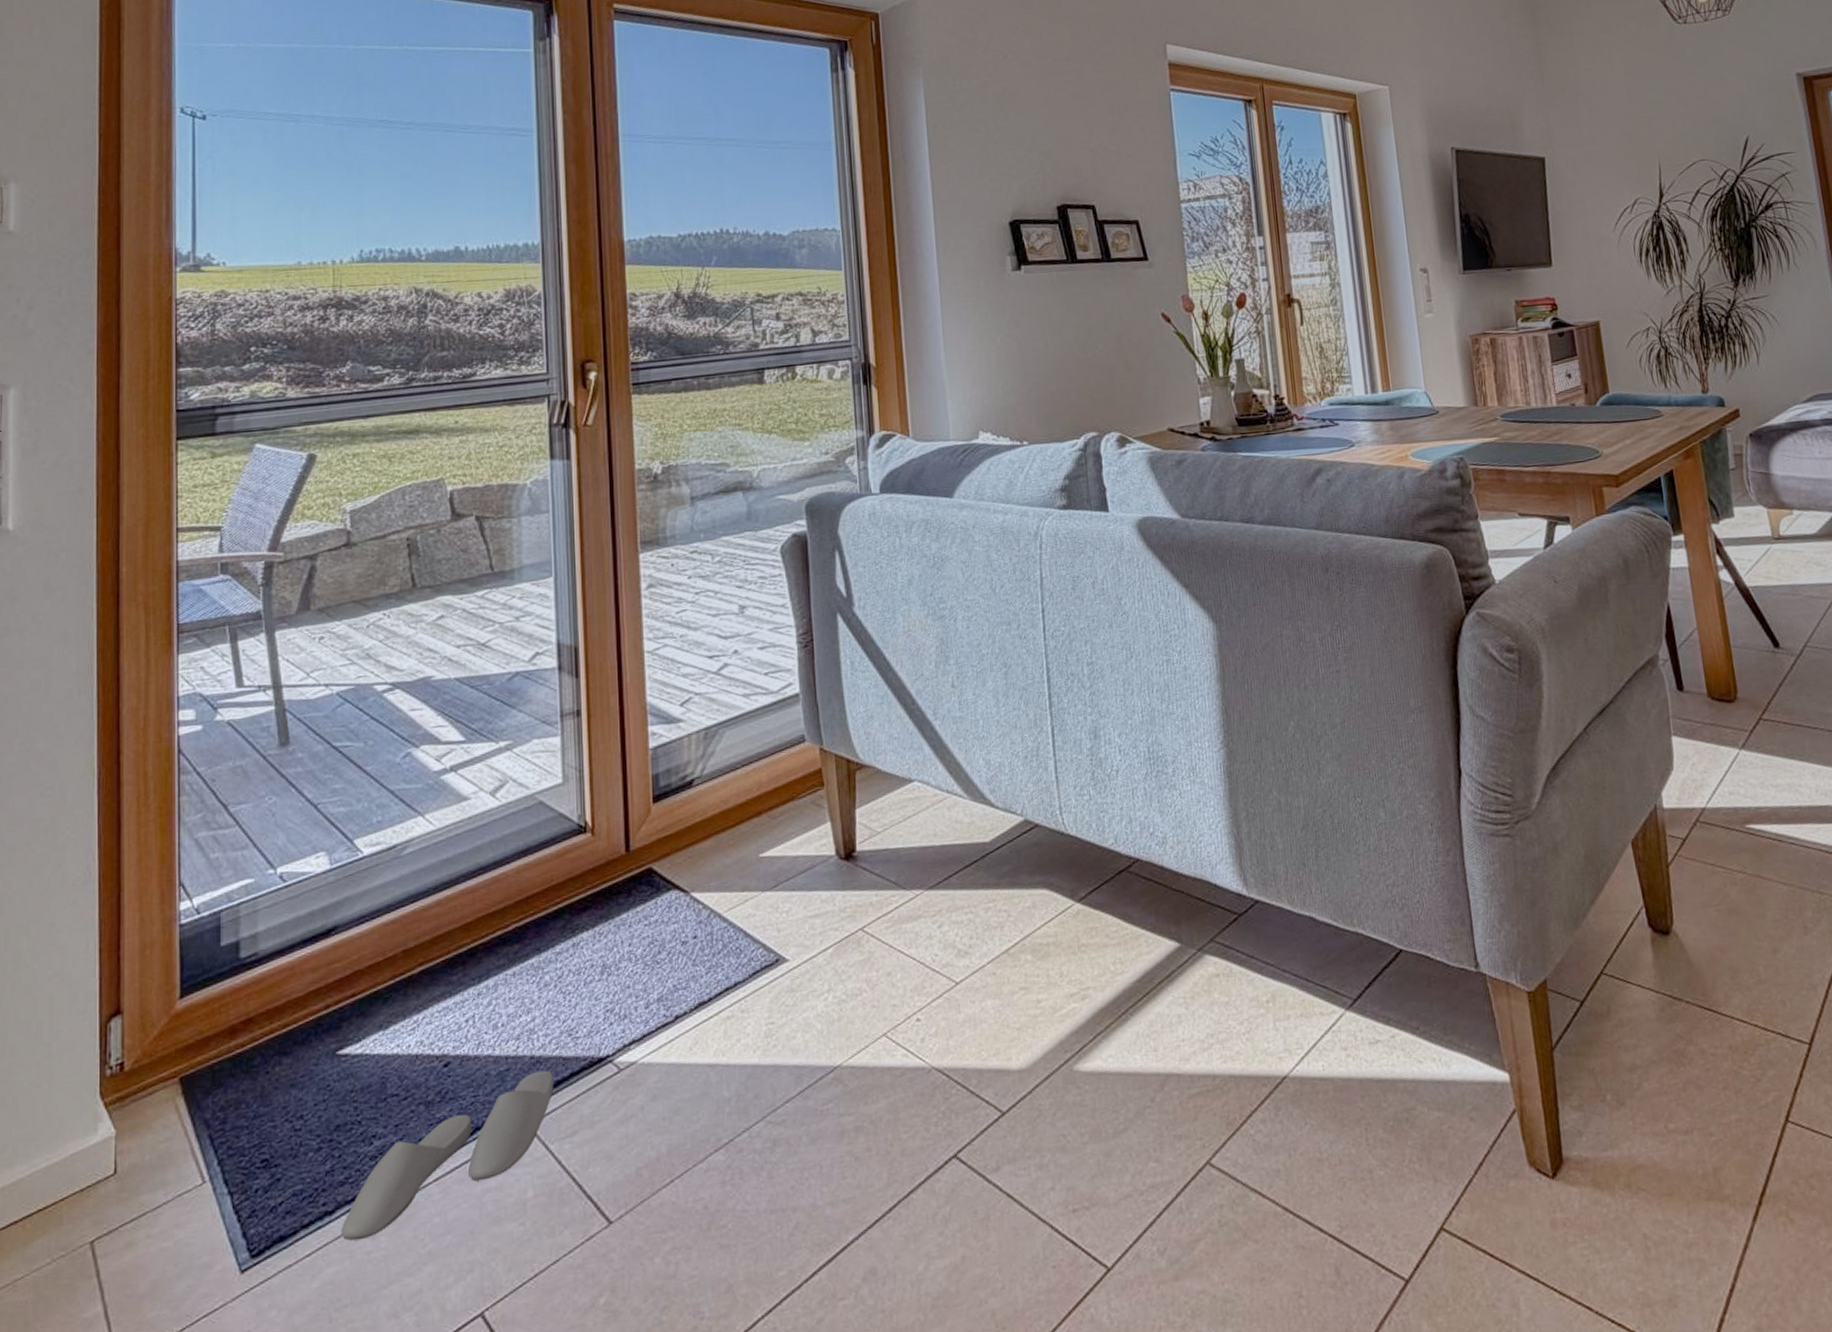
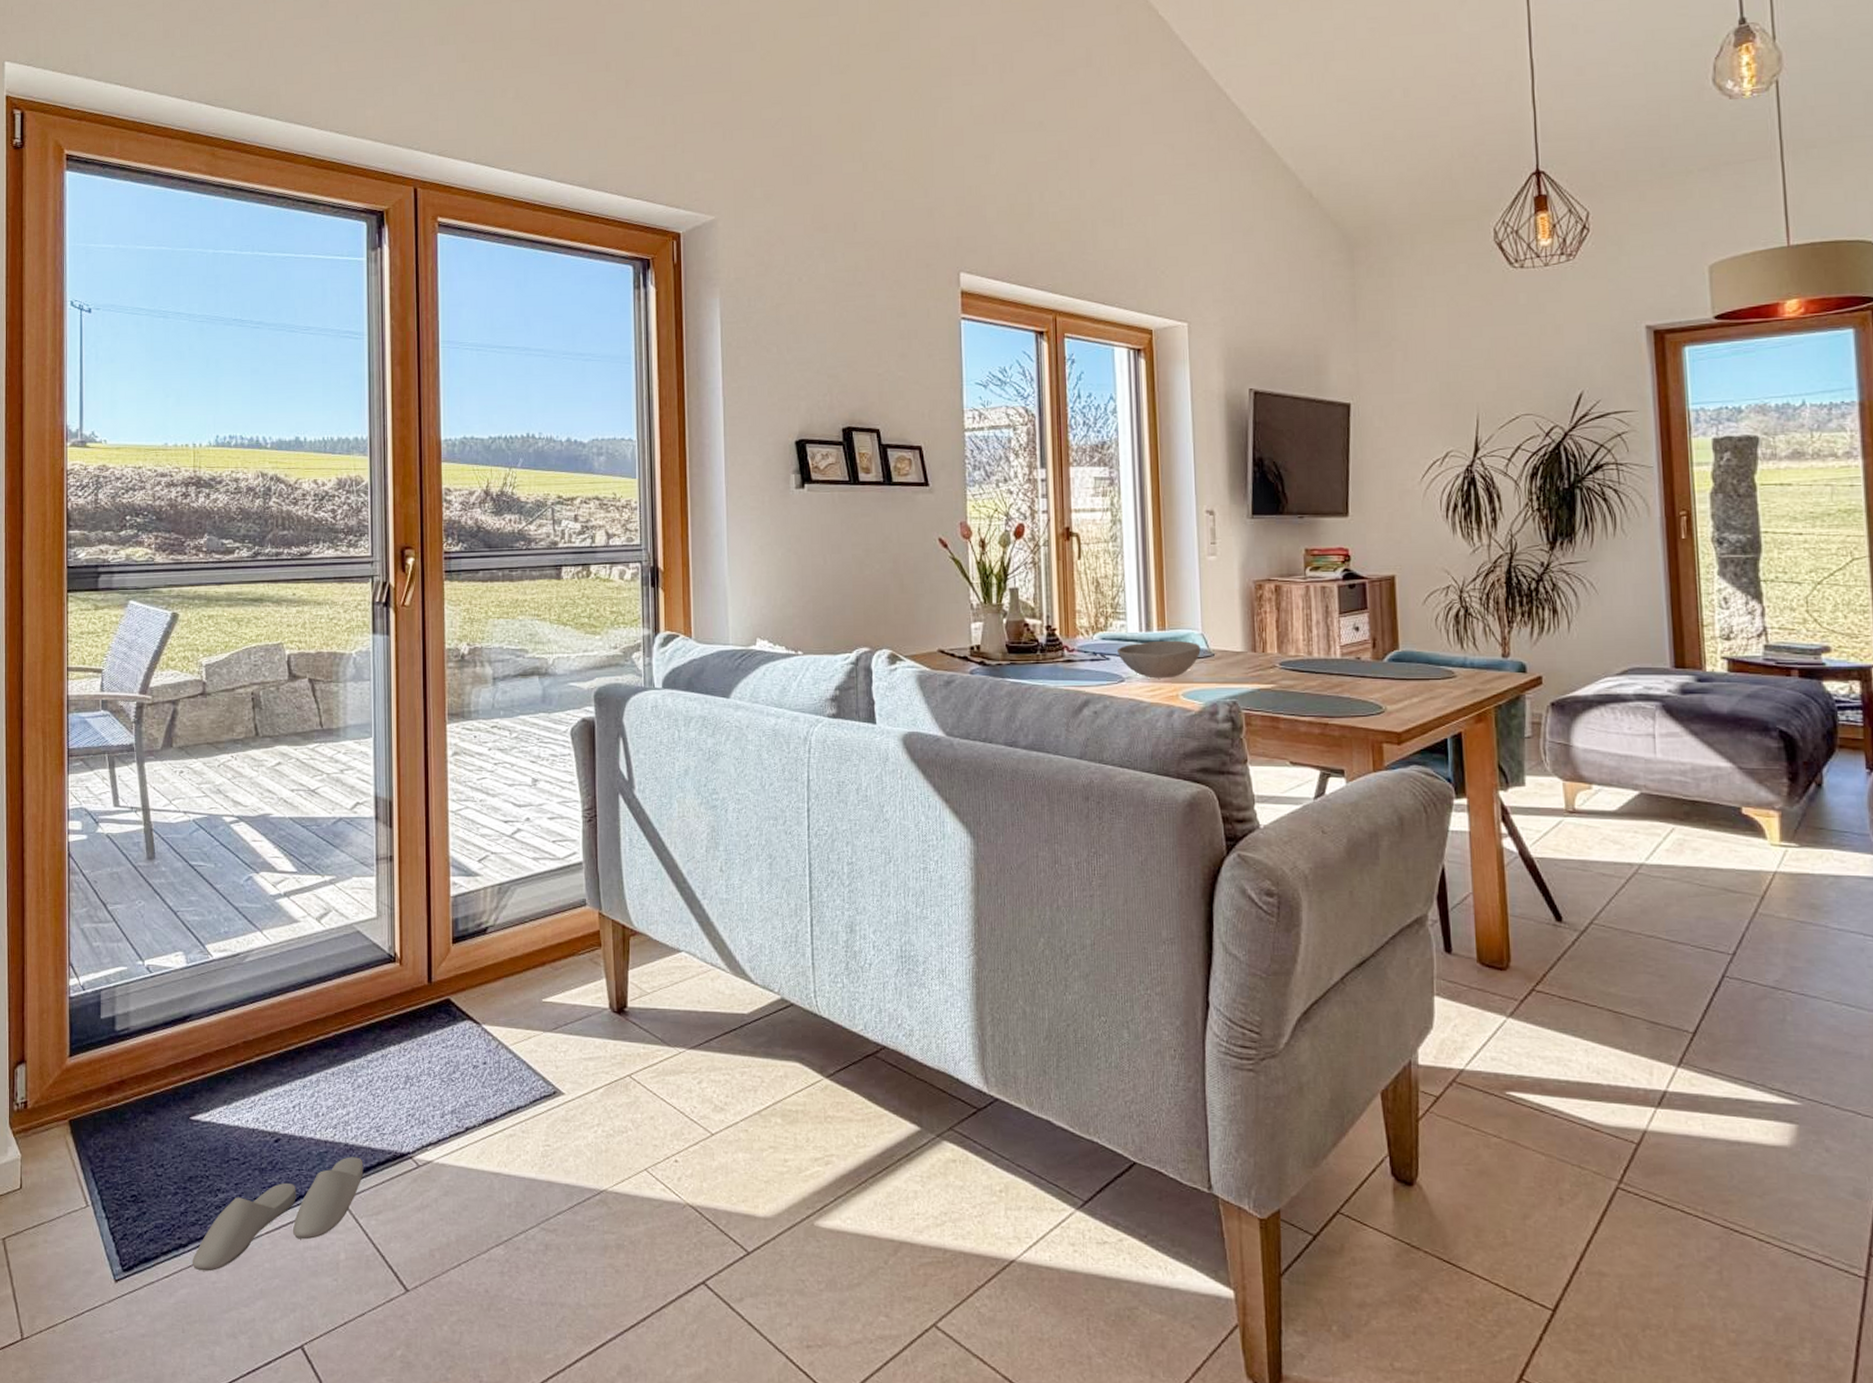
bowl: none [1344,400,1426,441] -> present [1116,640,1201,679]

